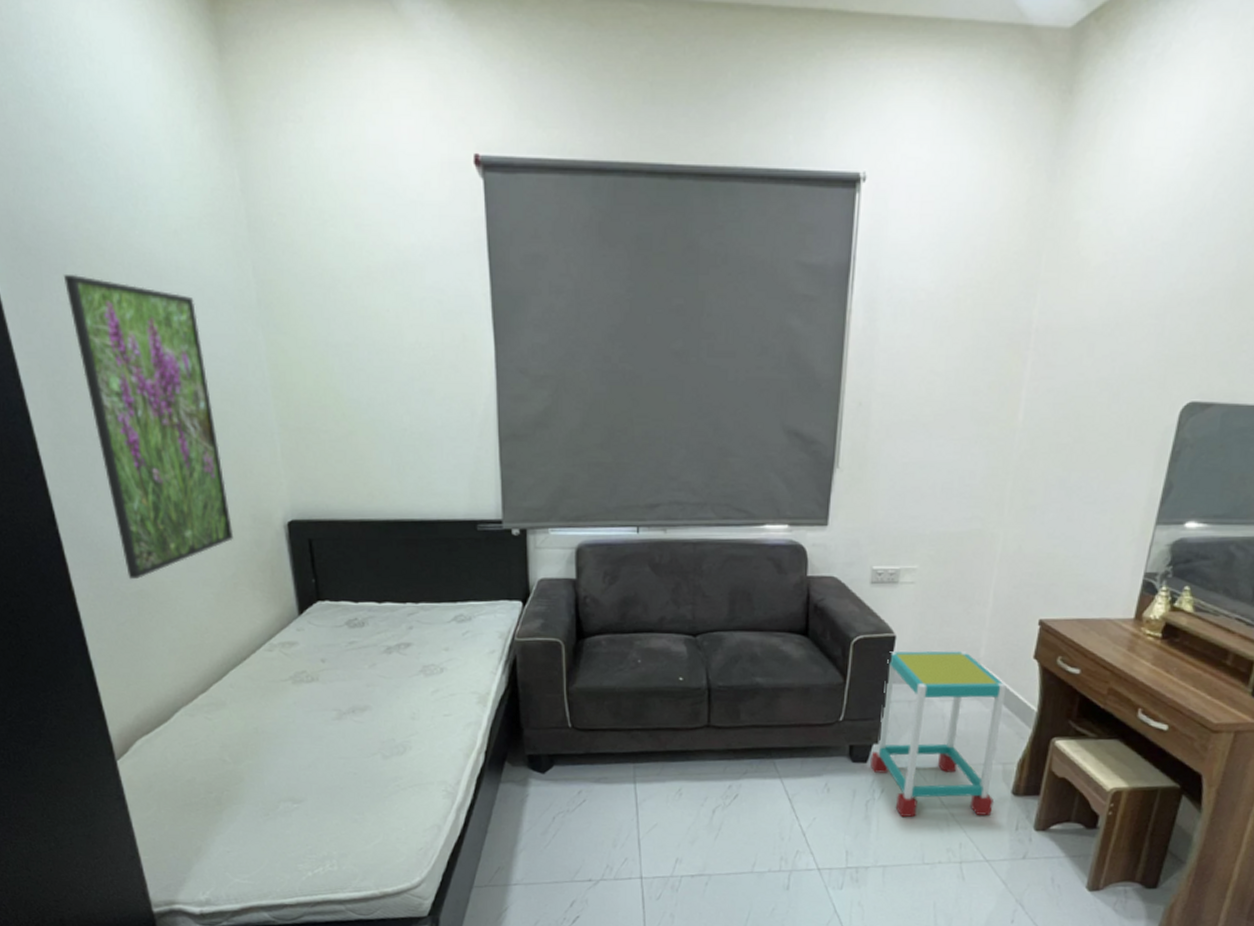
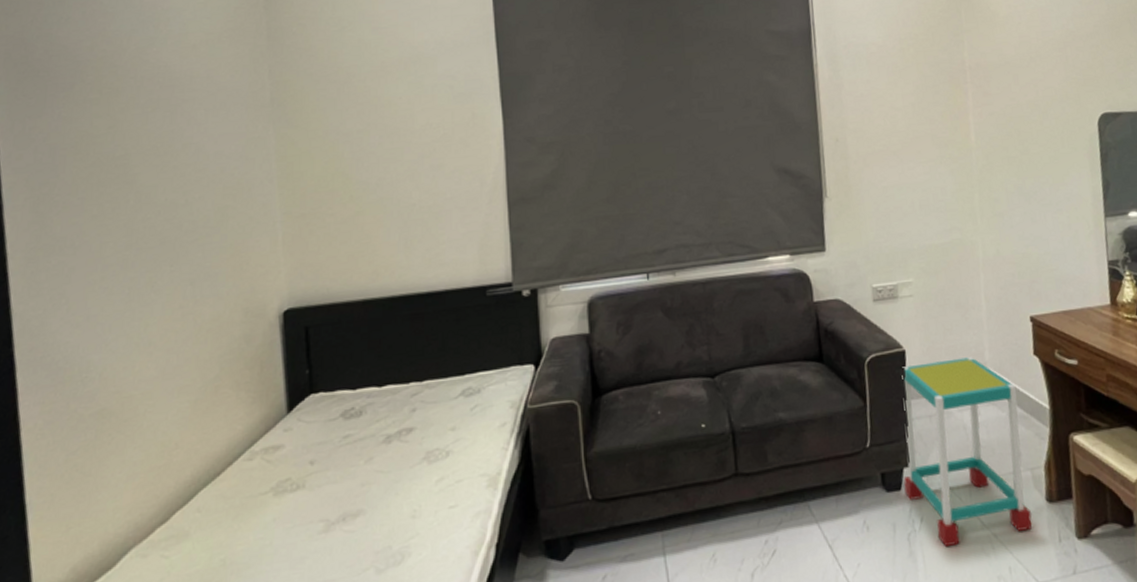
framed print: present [63,273,233,580] -> none [69,90,220,398]

